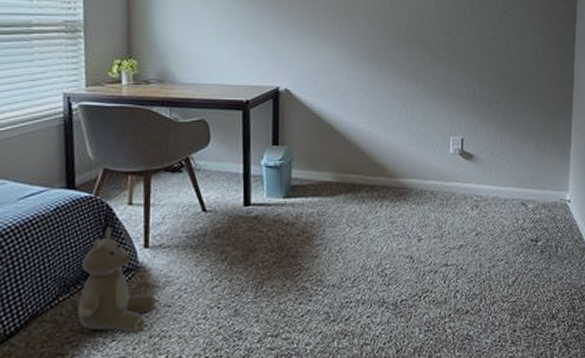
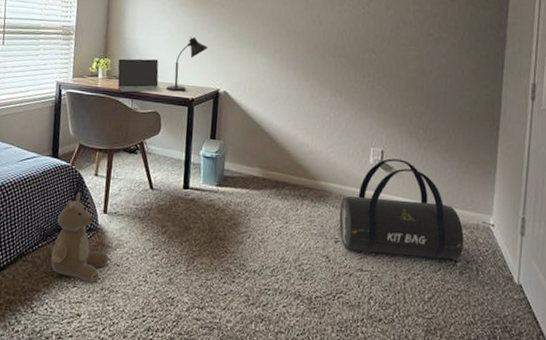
laptop: none [147,56,209,101] -> present [117,58,163,93]
desk lamp: none [214,27,263,94] -> present [166,36,209,92]
duffel bag: none [421,146,544,246] -> present [339,158,464,259]

